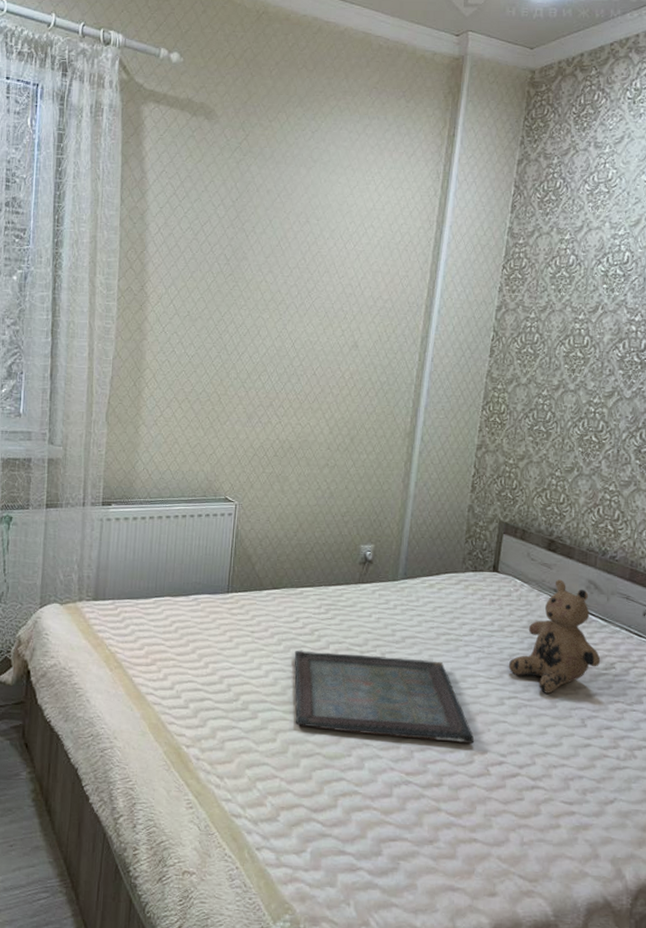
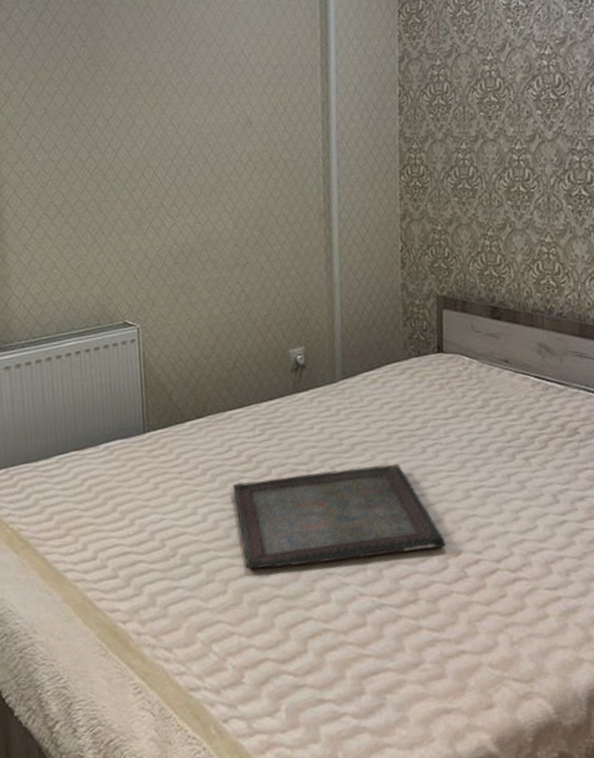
teddy bear: present [508,579,601,694] -> none [469,348,564,476]

